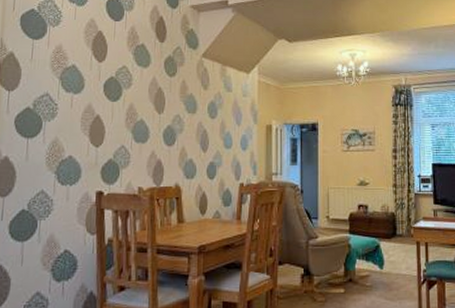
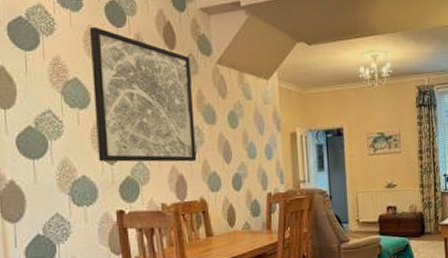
wall art: none [85,19,178,148] -> present [89,26,197,162]

